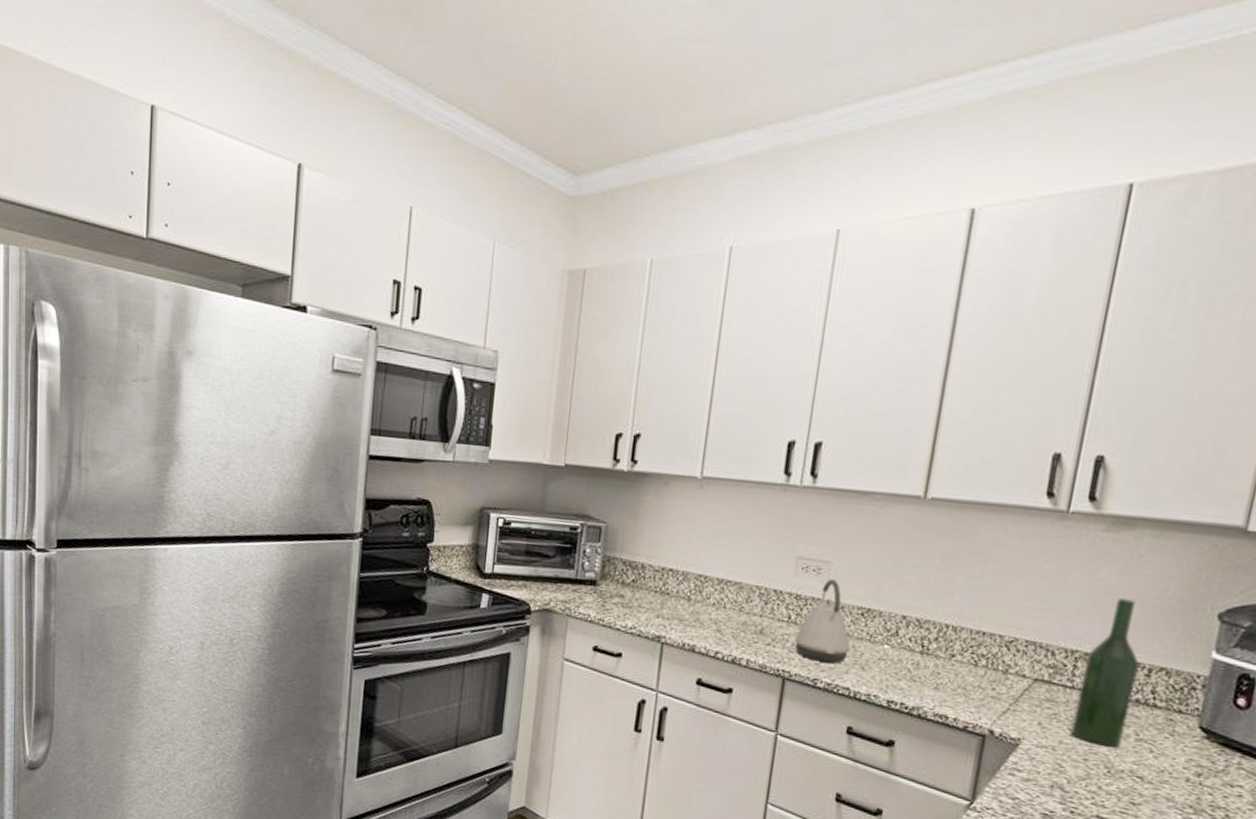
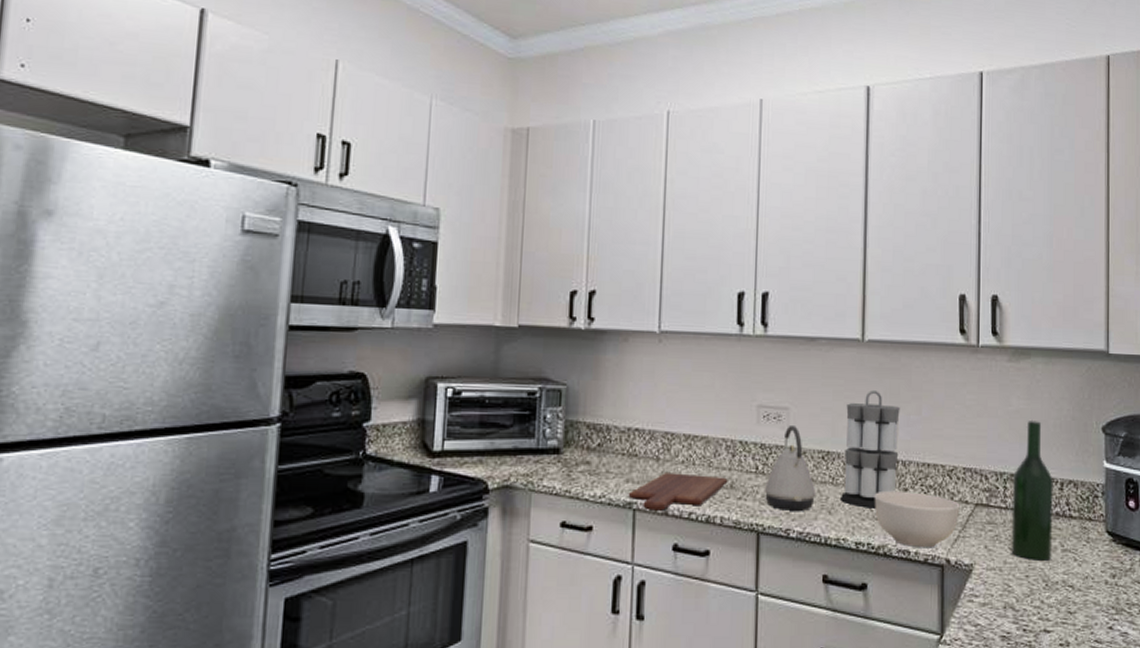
cutting board: none [657,612,758,647] -> present [628,473,728,511]
spice rack: none [877,551,959,670] -> present [841,390,900,508]
bowl: none [914,654,1016,717] -> present [874,490,960,548]

